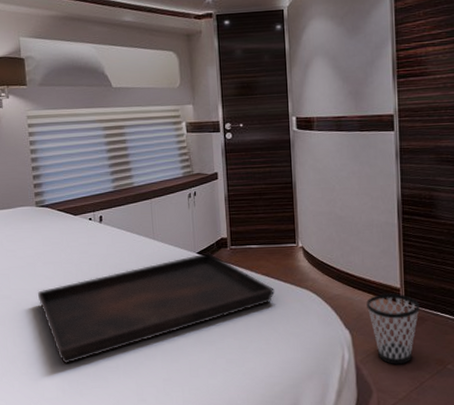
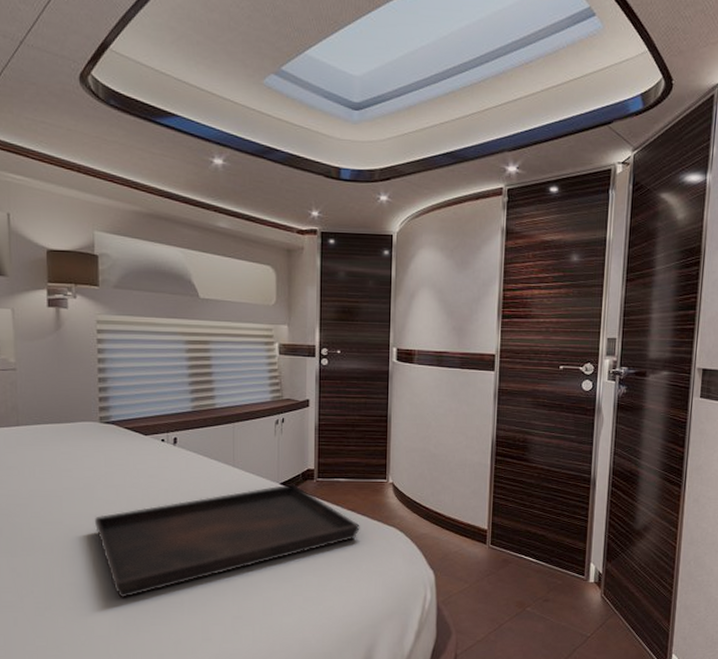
wastebasket: present [367,293,420,365] -> none [453,534,505,607]

